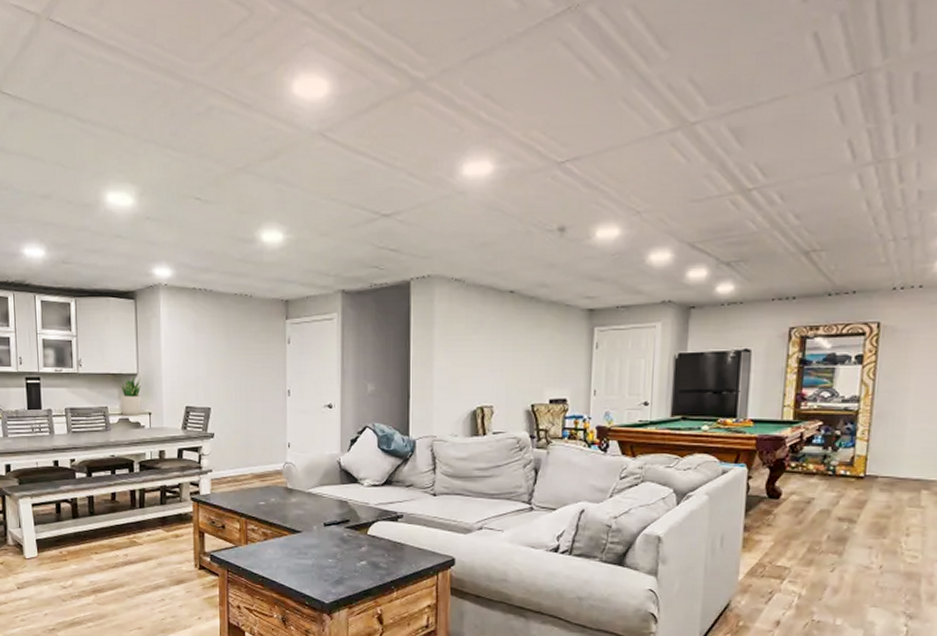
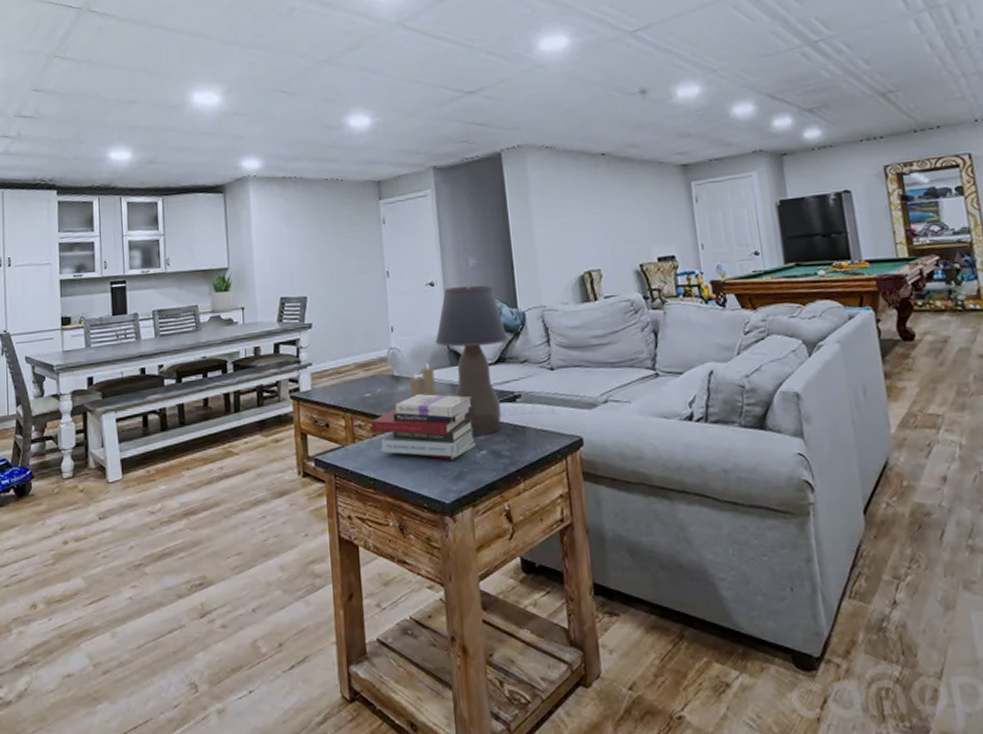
books: none [263,507,357,568] -> present [370,394,476,461]
candle: none [301,479,326,510] -> present [409,363,436,398]
table lamp: none [329,408,398,549] -> present [435,283,510,437]

